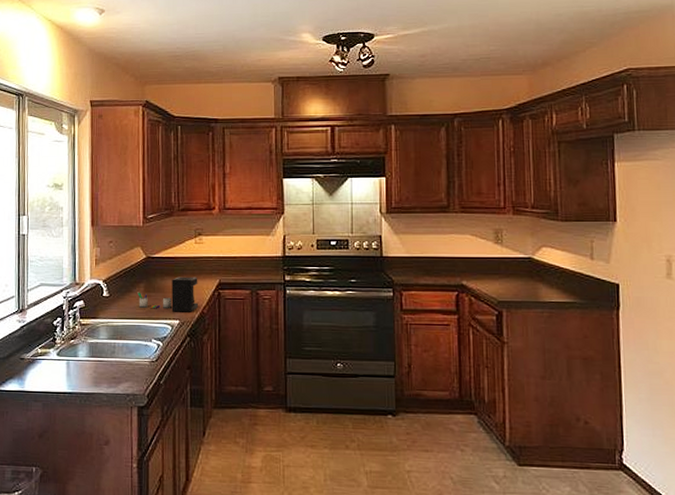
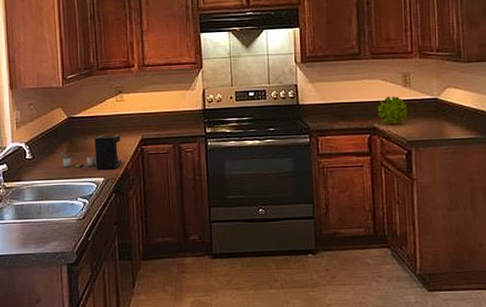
plant: none [466,252,500,283] -> present [377,96,408,125]

